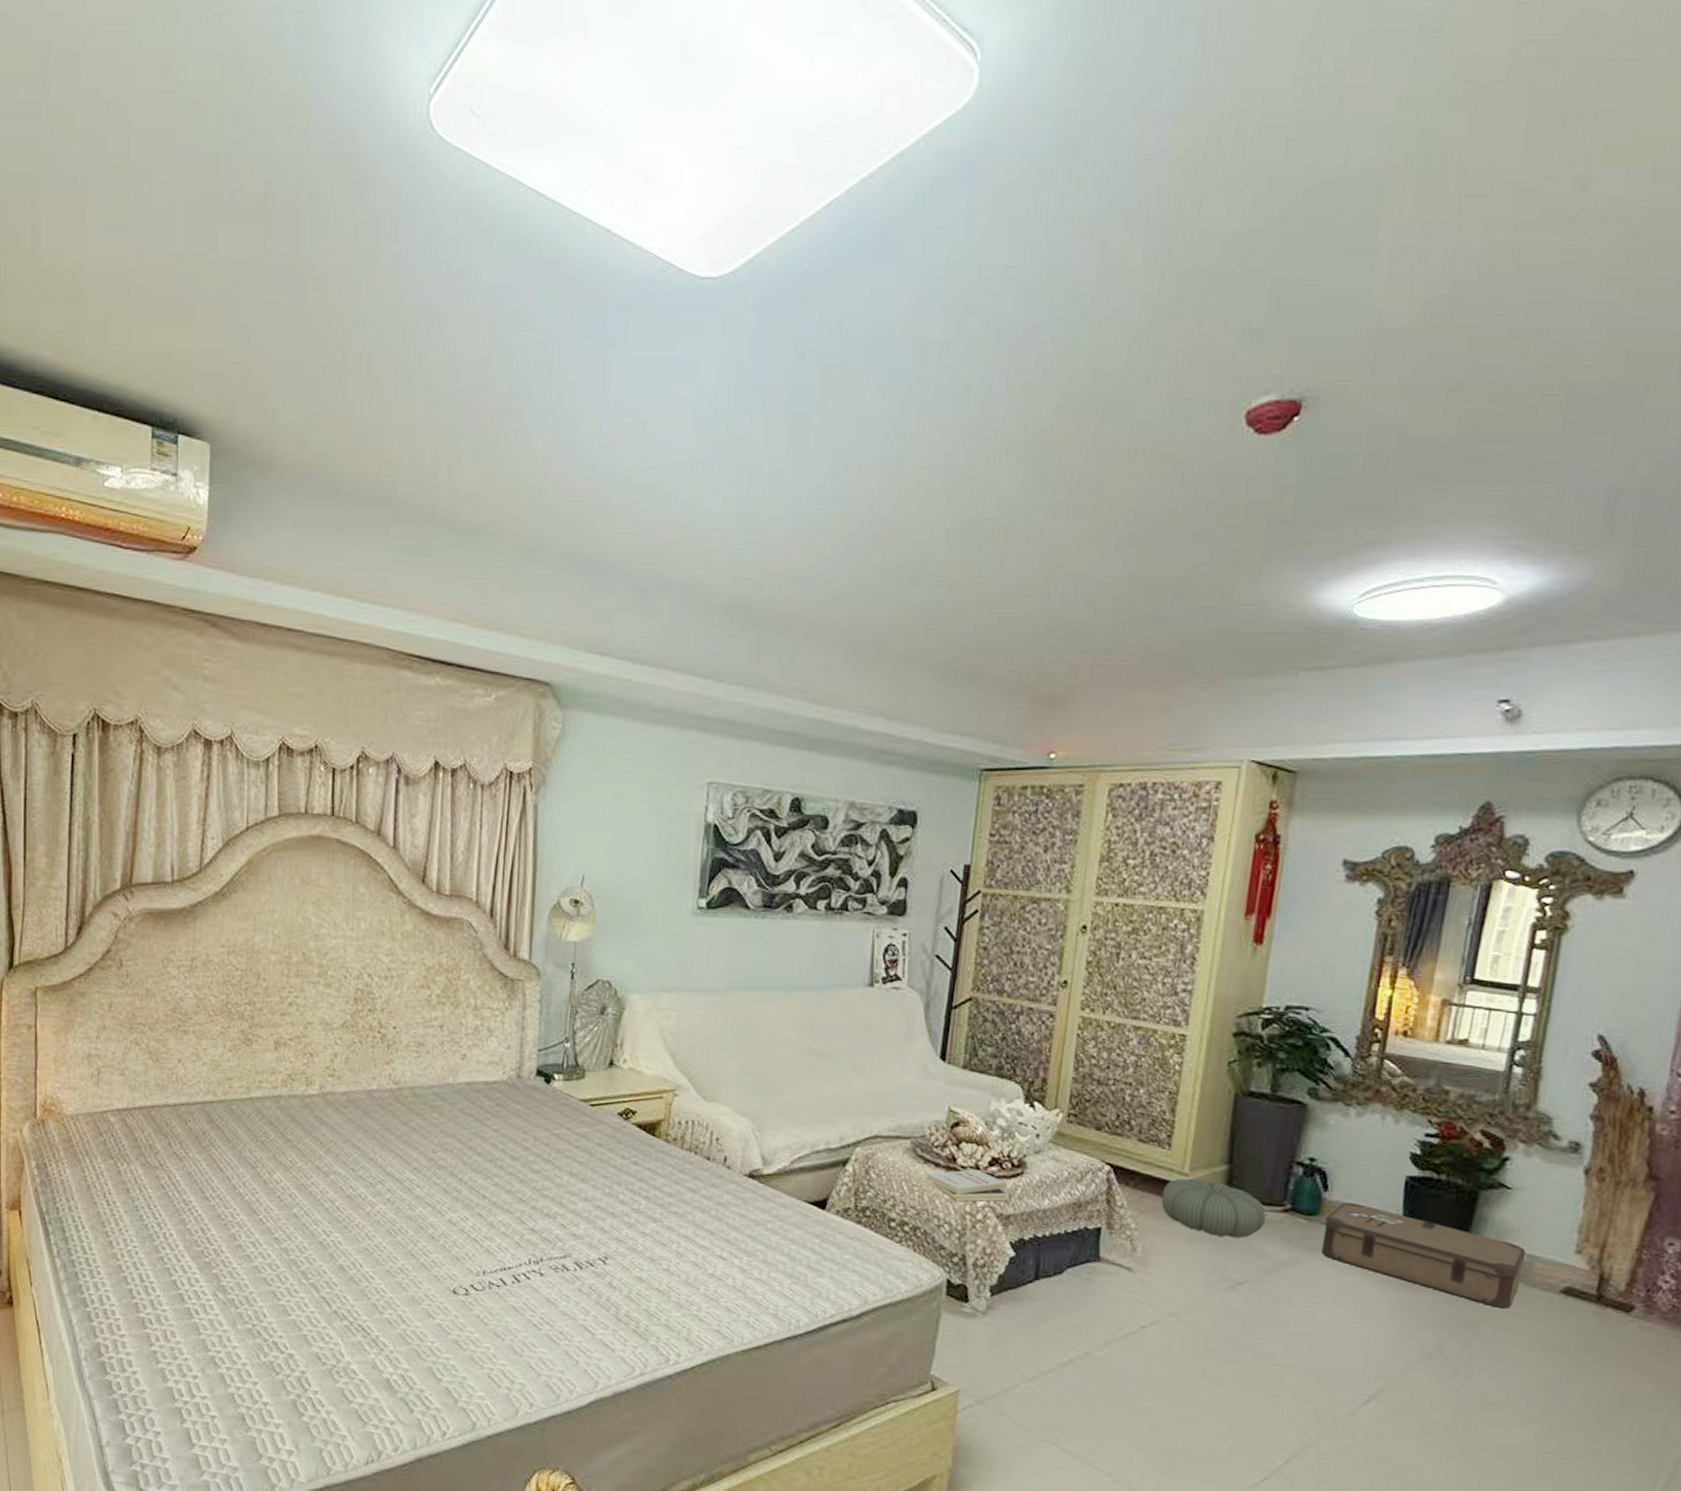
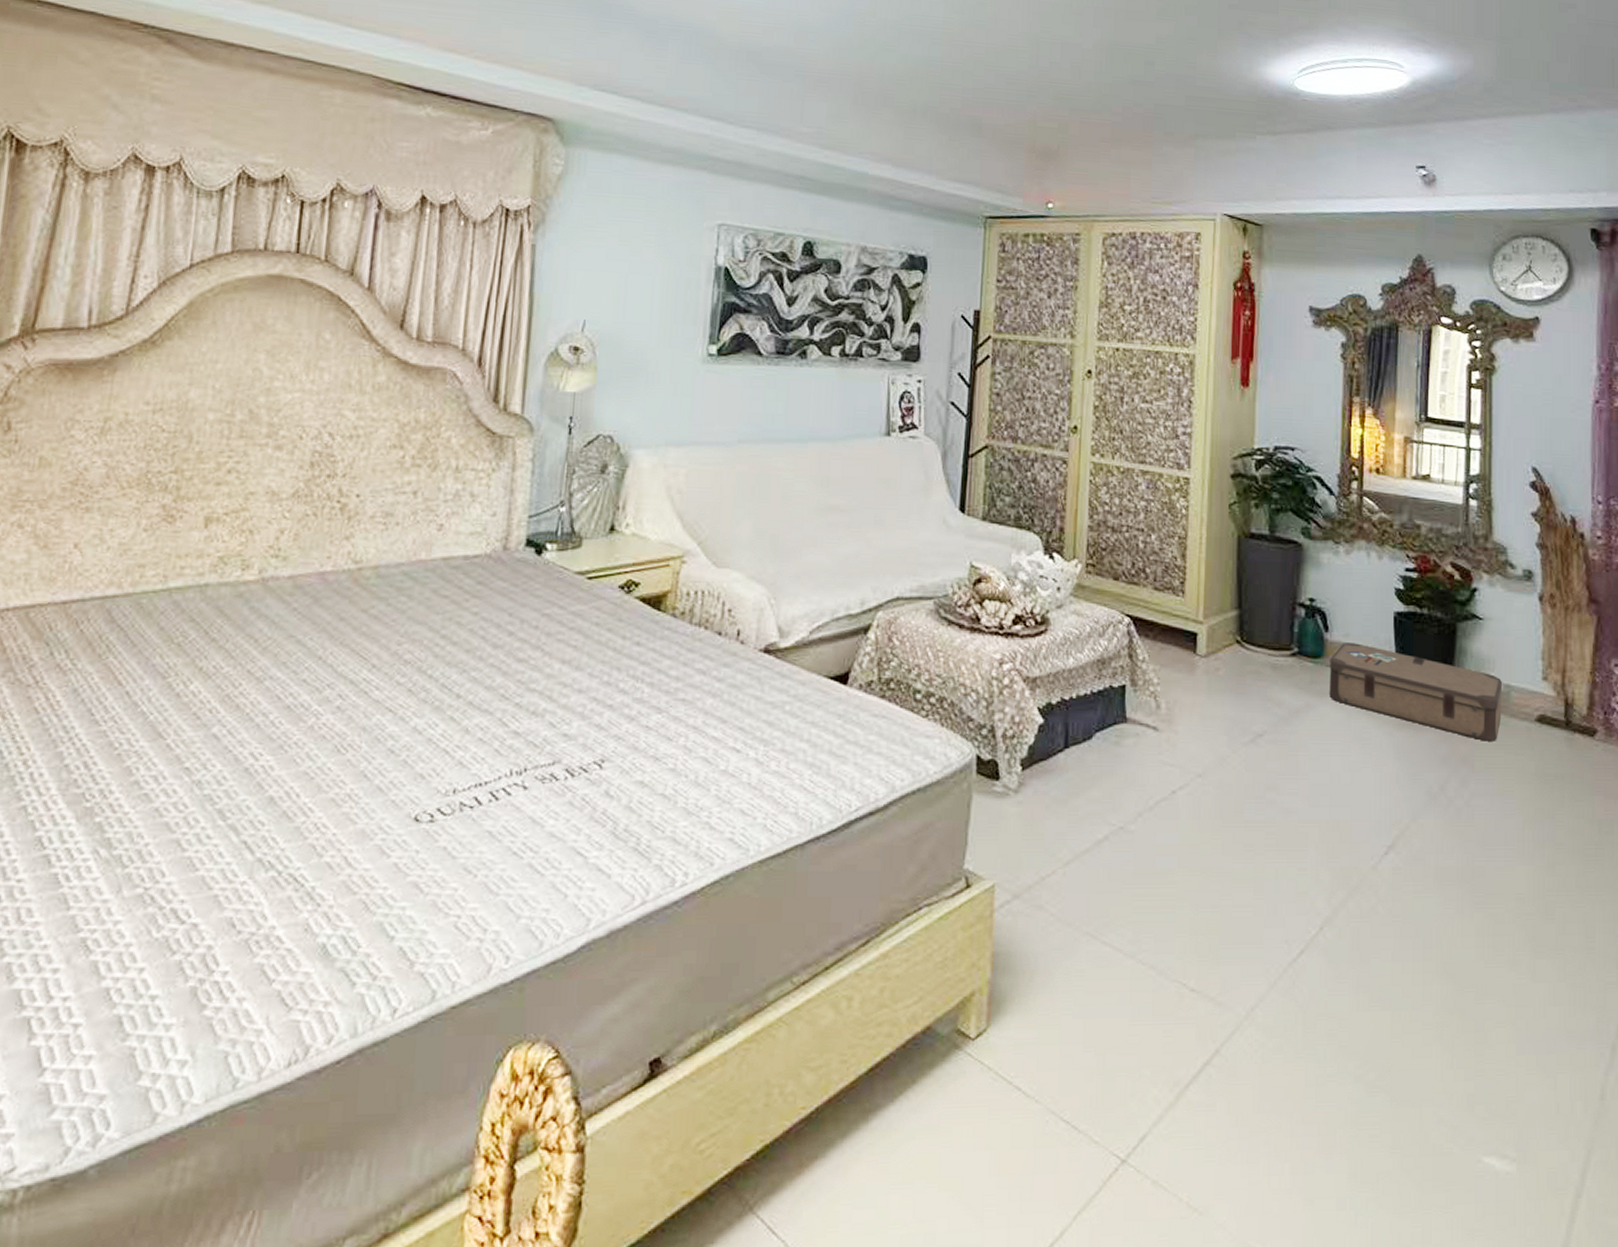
books: present [927,1168,1008,1202] -> none [952,628,1033,667]
pouf: present [1161,1178,1266,1238] -> none [1180,627,1276,686]

